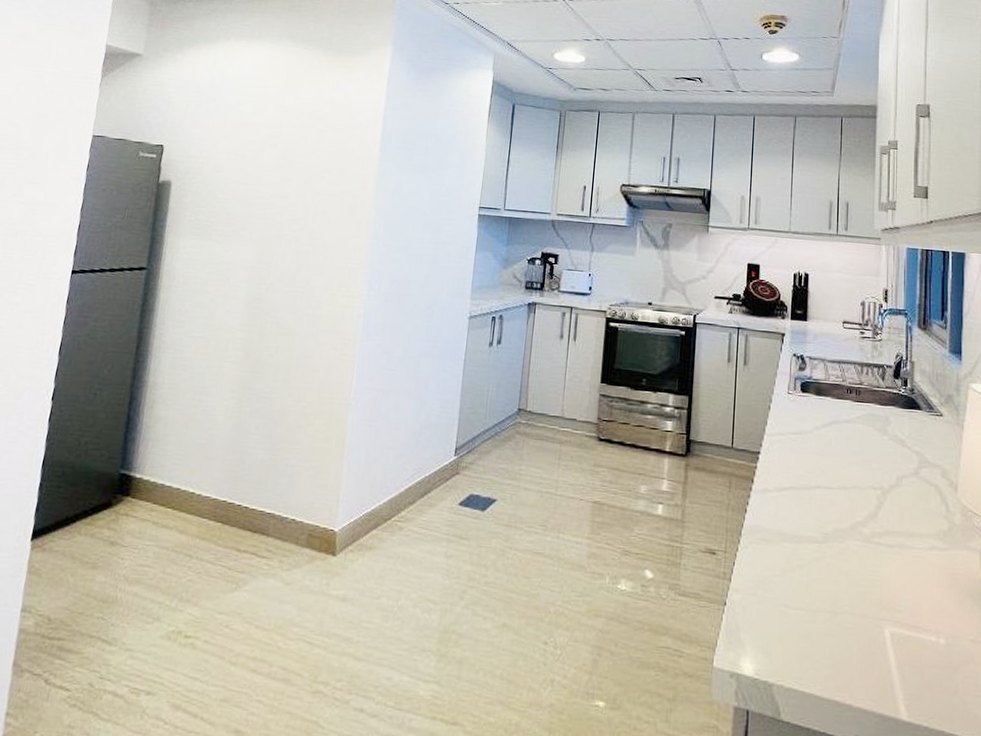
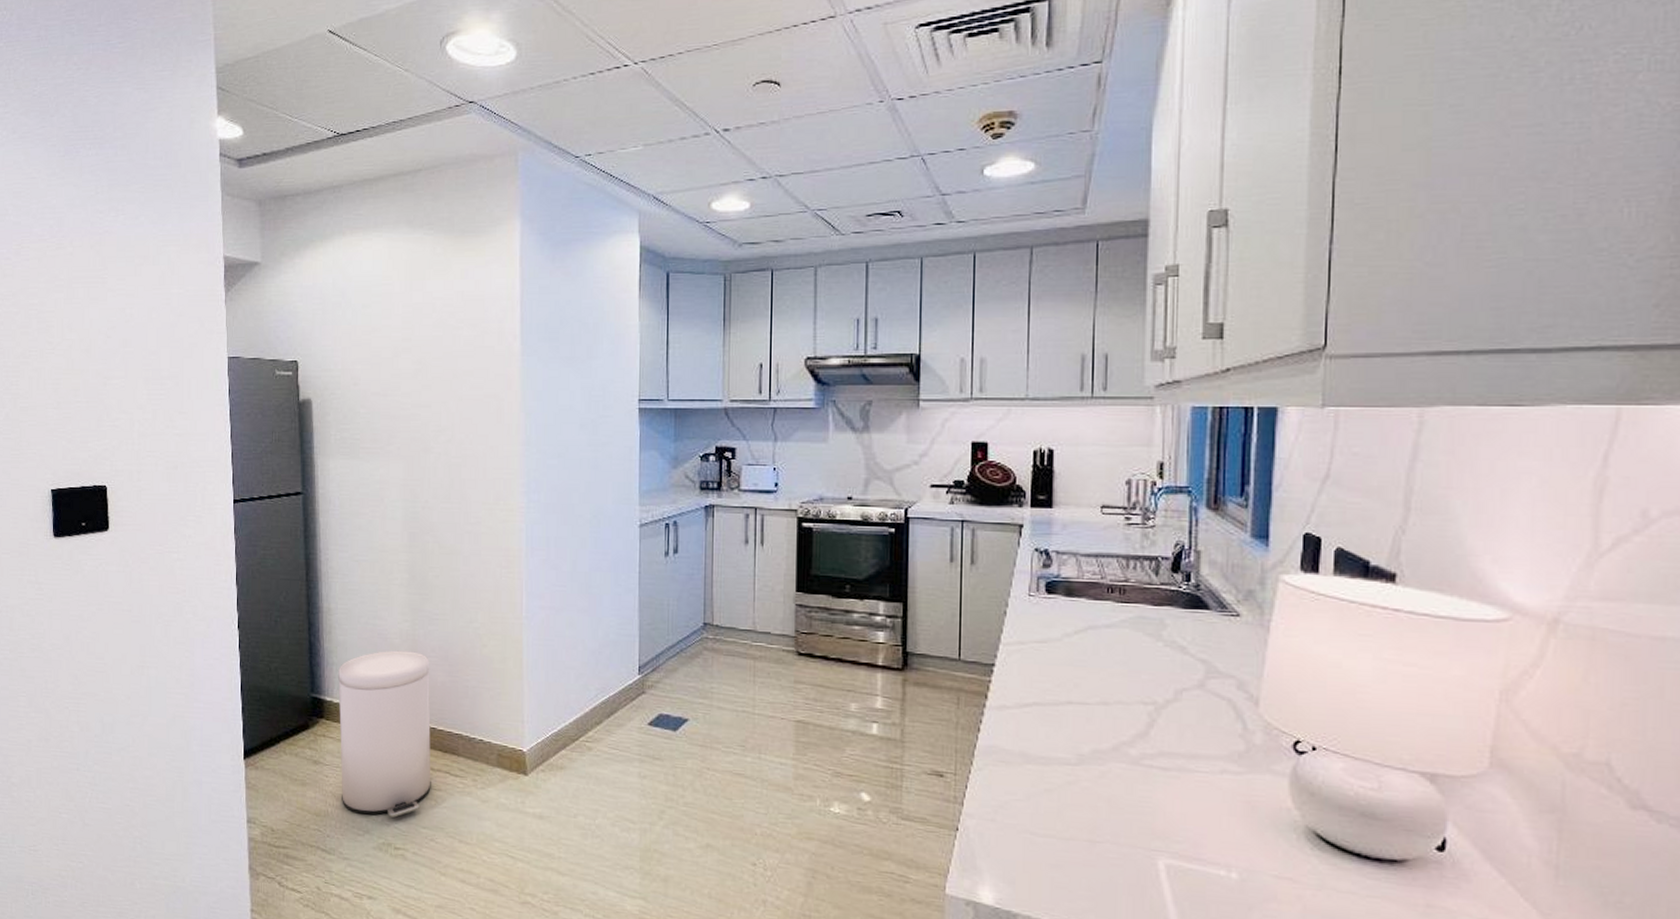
pedal bin: none [134,427,252,603] -> present [338,650,431,818]

